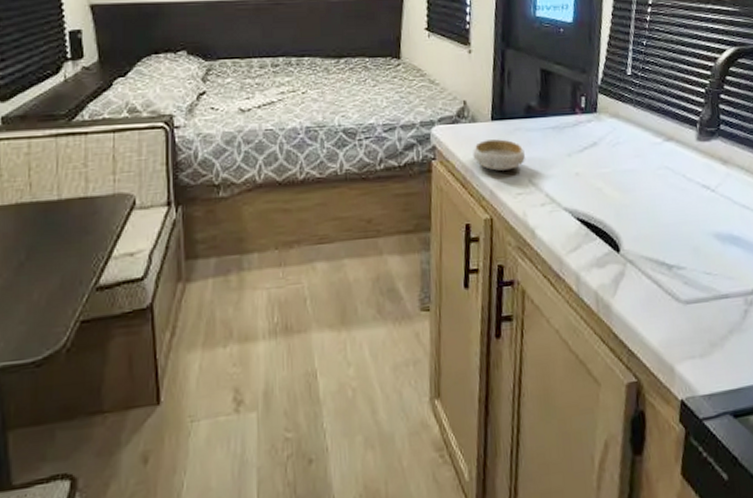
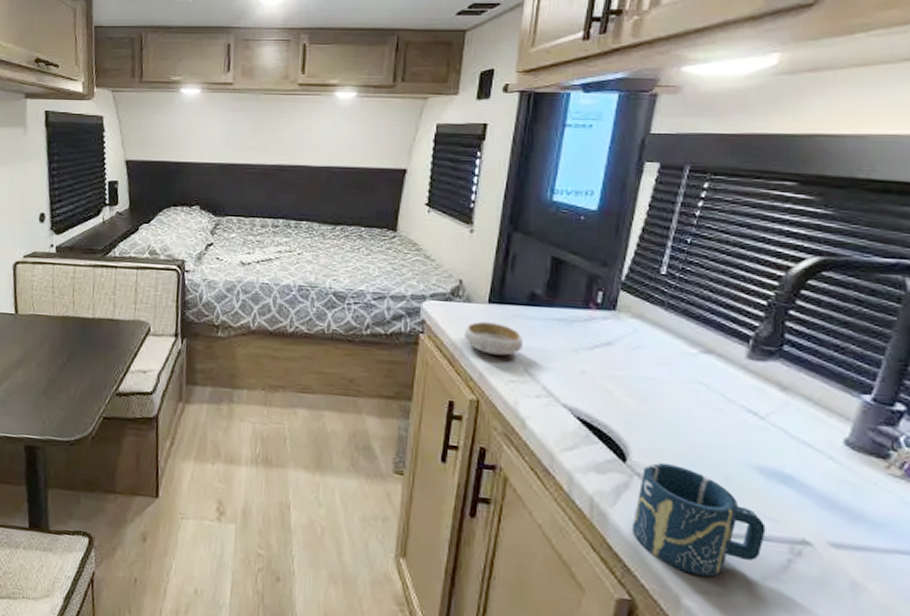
cup: none [631,245,727,344] -> present [632,462,766,577]

